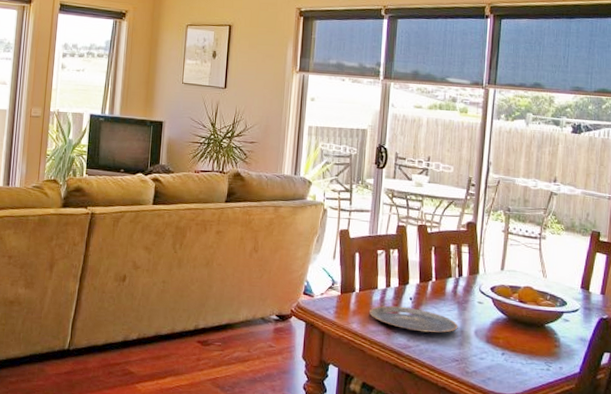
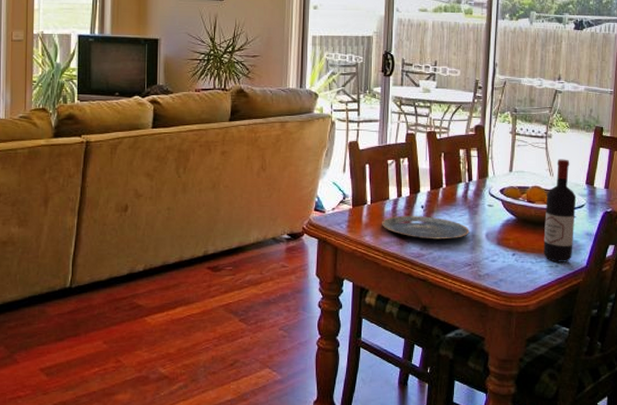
wine bottle: none [534,261,571,367] -> present [543,159,577,262]

